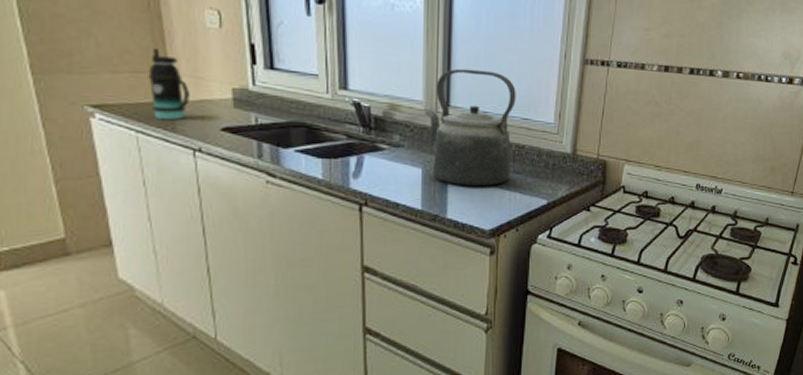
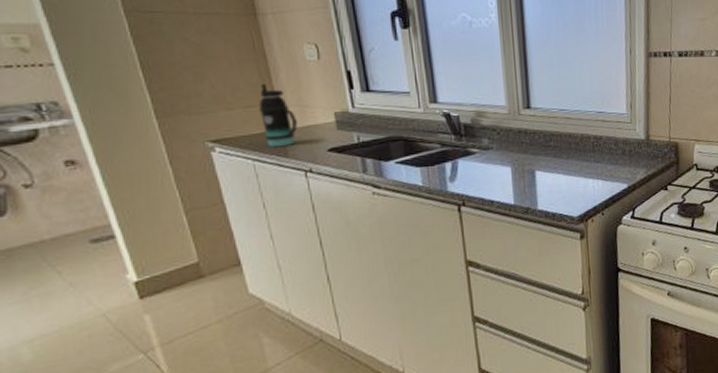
kettle: present [425,68,516,187] -> none [508,72,592,179]

